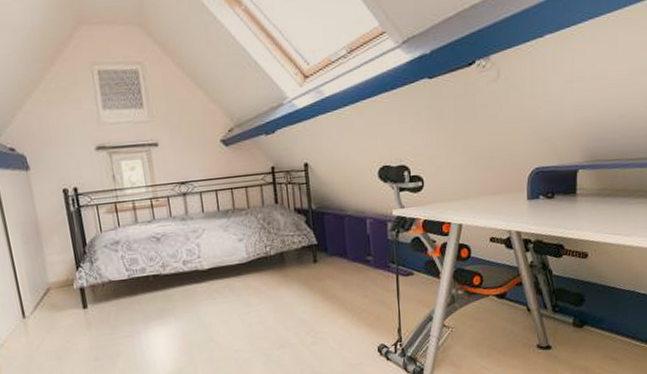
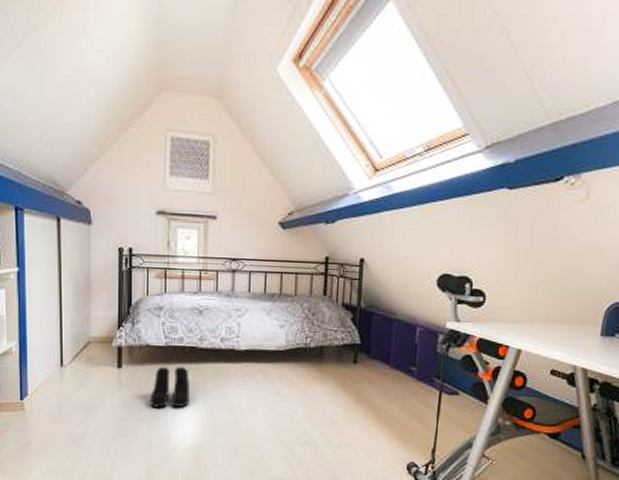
boots: none [121,295,162,341] -> present [150,366,189,408]

